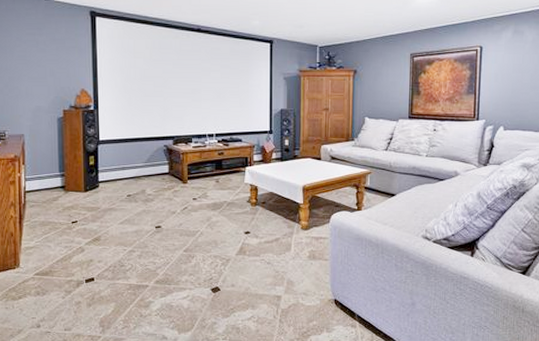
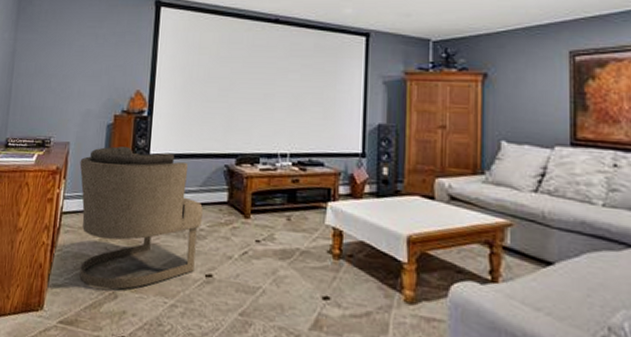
armchair: none [36,136,149,246] -> present [79,146,203,290]

